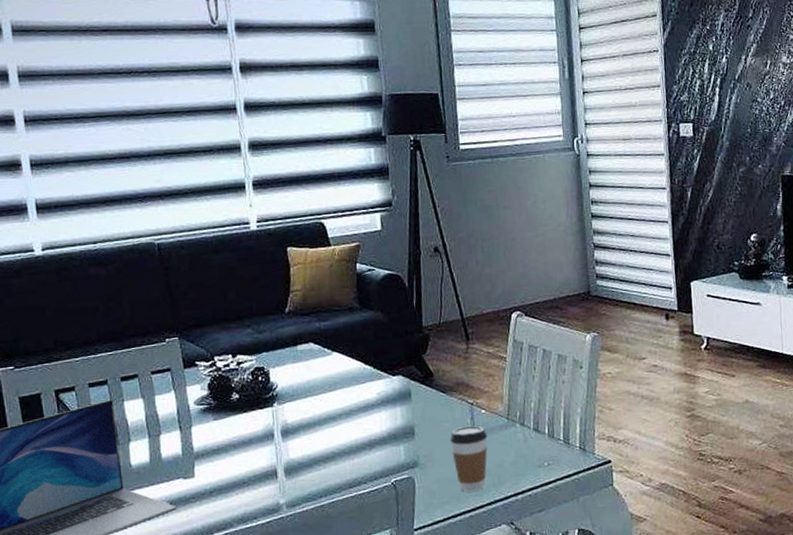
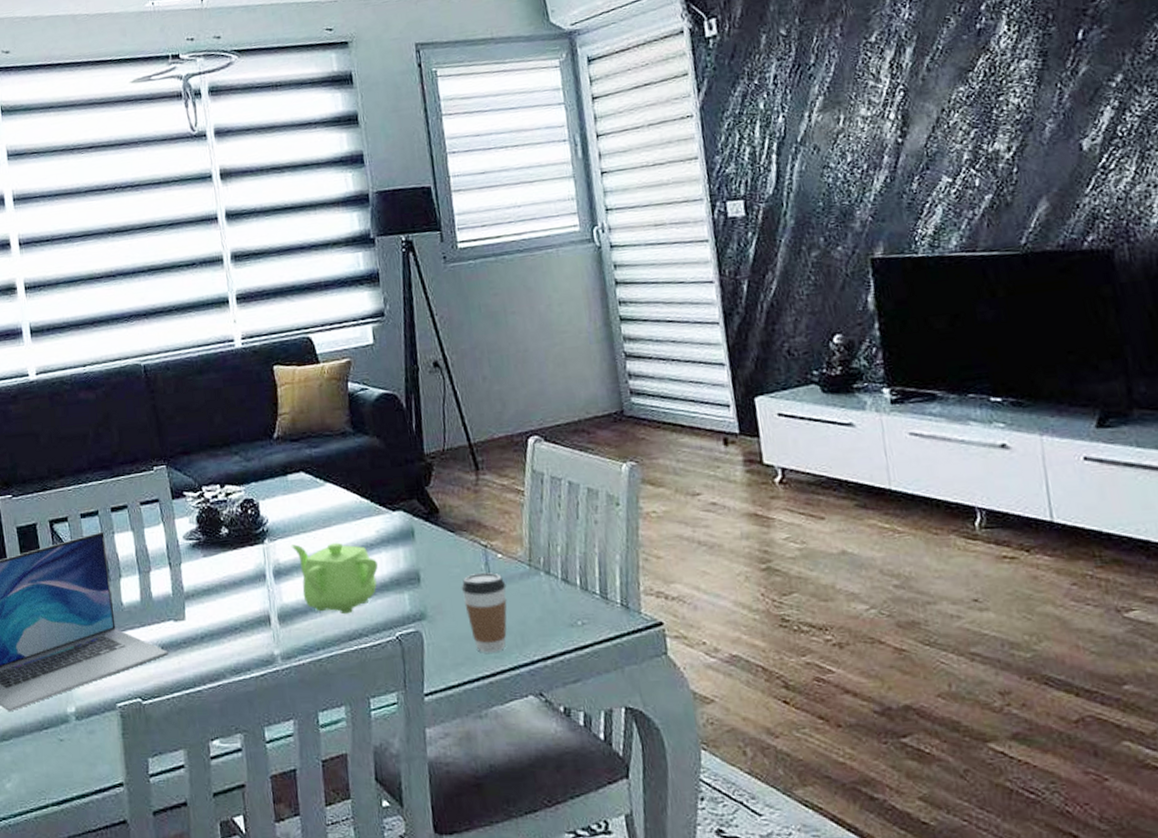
teapot: none [298,403,378,466] -> present [291,542,379,615]

